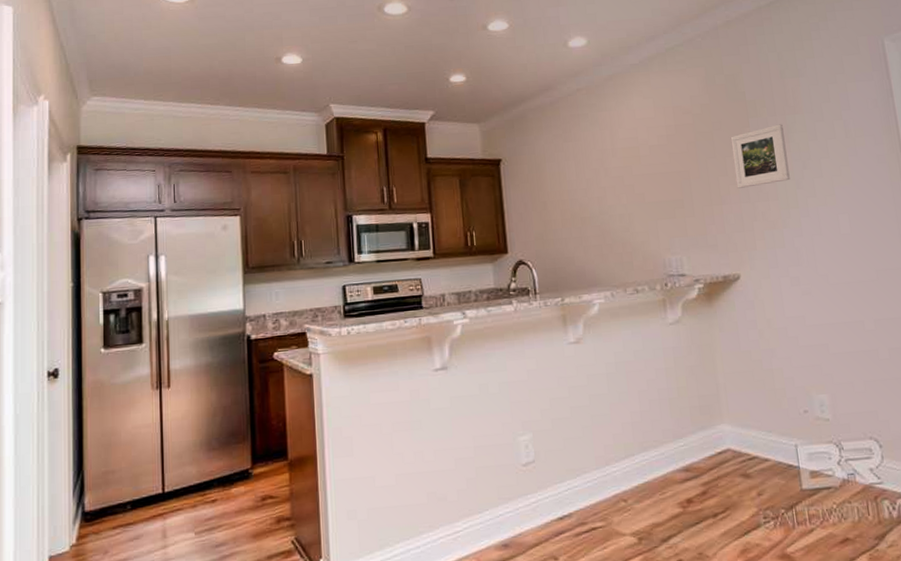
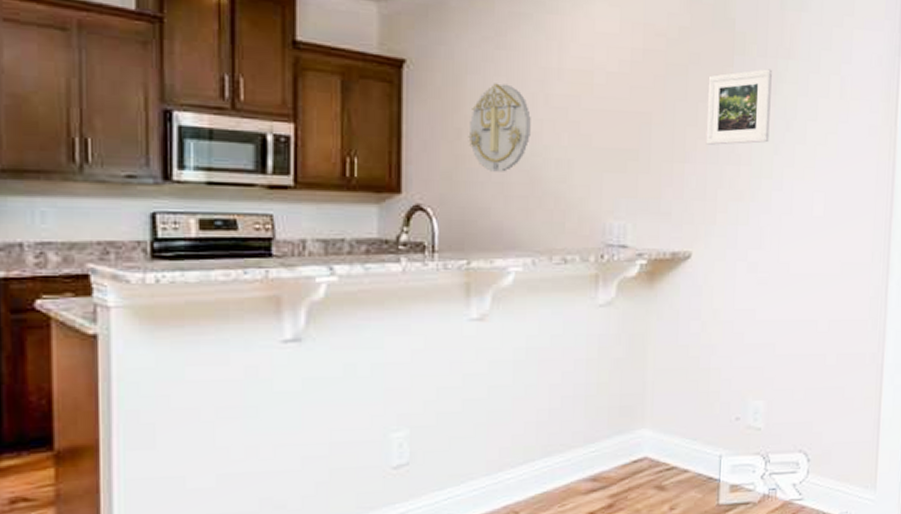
wall decoration: none [551,165,598,230] -> present [468,83,531,172]

